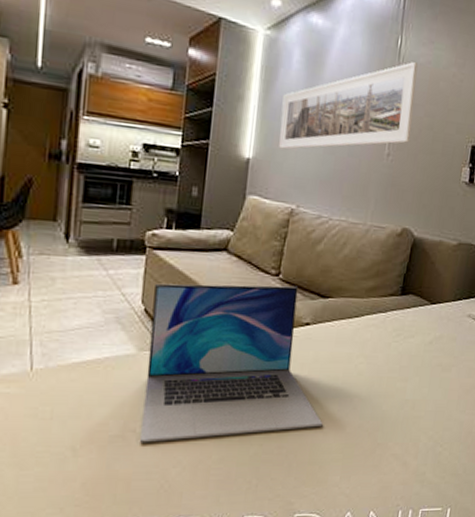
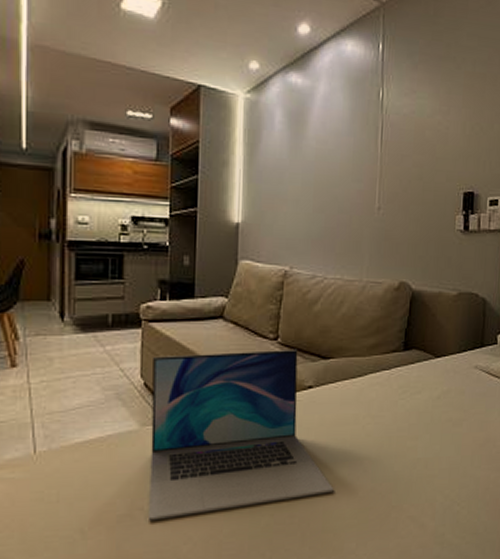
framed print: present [279,61,418,150] -> none [267,112,402,211]

